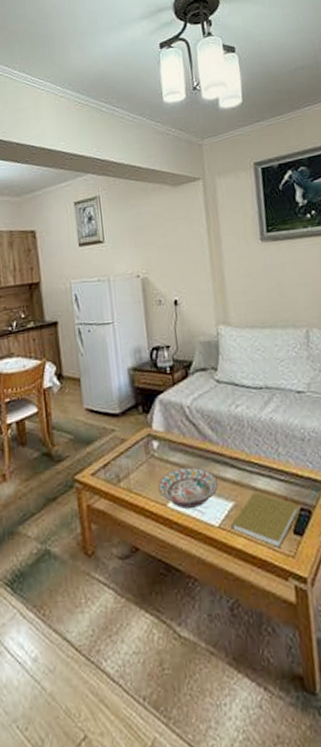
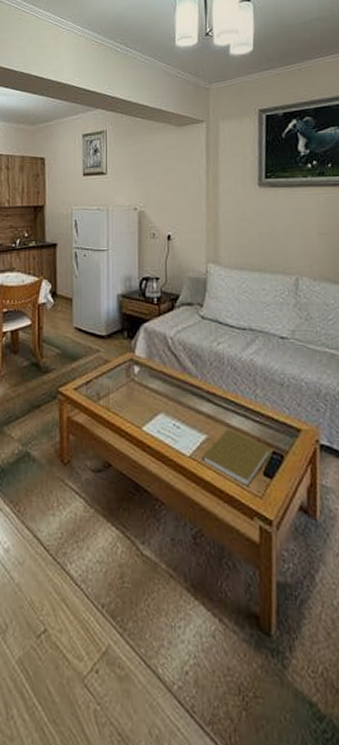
decorative bowl: present [158,467,218,509] -> none [135,395,193,435]

